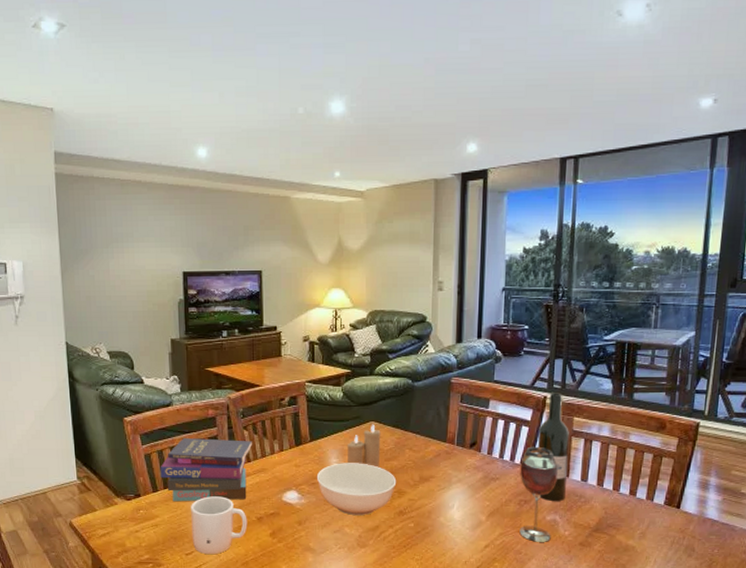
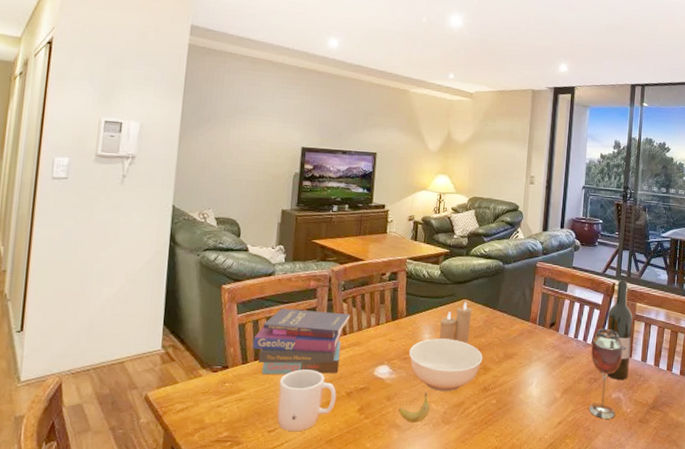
fruit: none [311,516,344,547] -> present [399,392,430,424]

